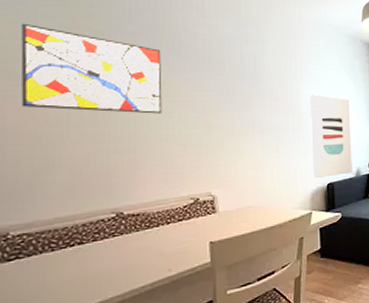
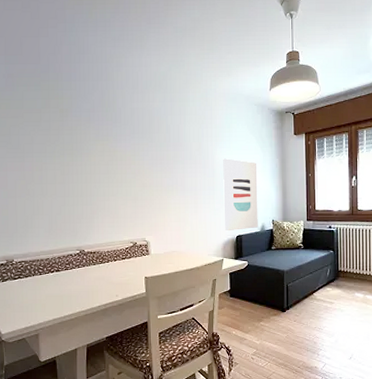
wall art: present [21,23,162,114] -> none [14,105,109,175]

